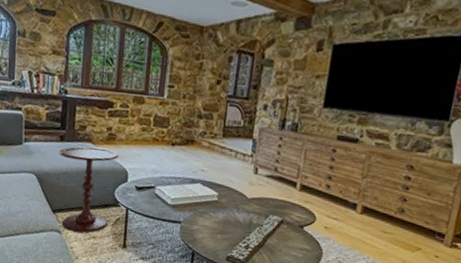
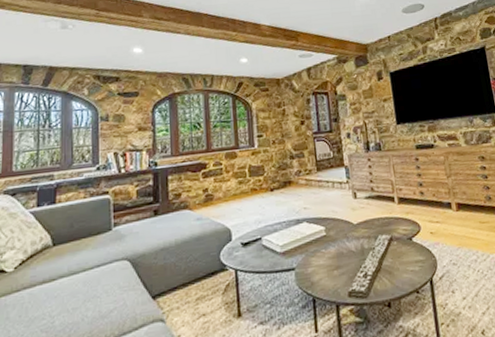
side table: present [59,146,120,233] -> none [154,211,220,316]

